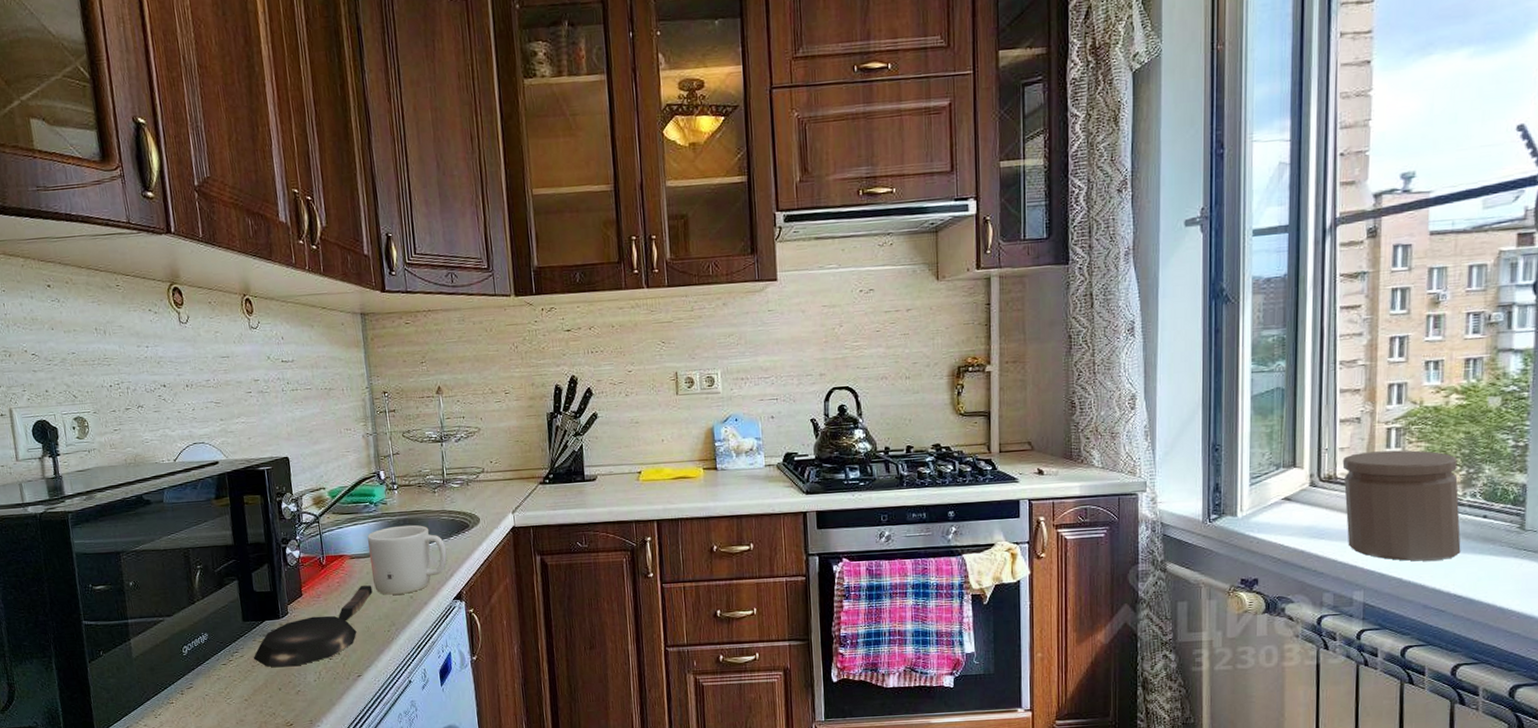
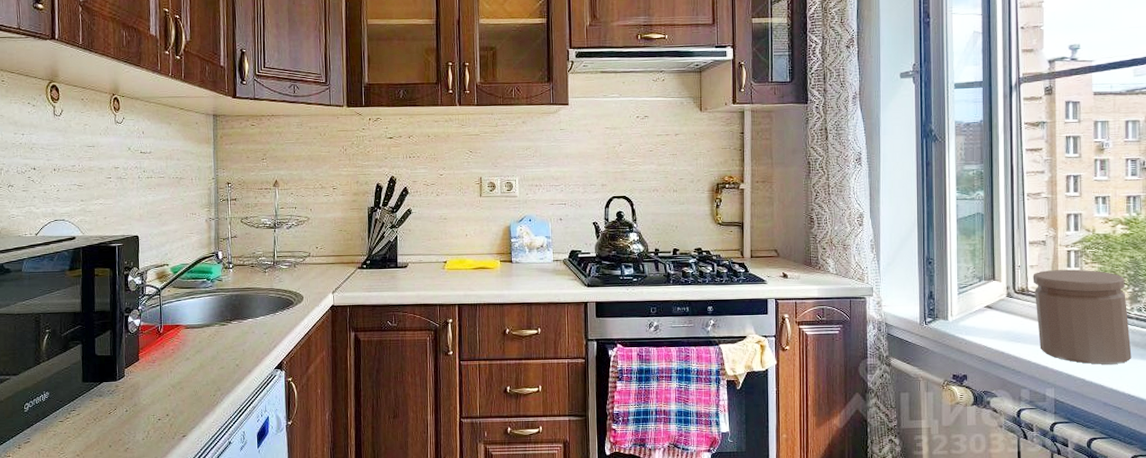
frying pan: present [253,585,373,667] -> none [88,353,203,426]
mug: present [367,524,448,595] -> none [202,300,272,363]

